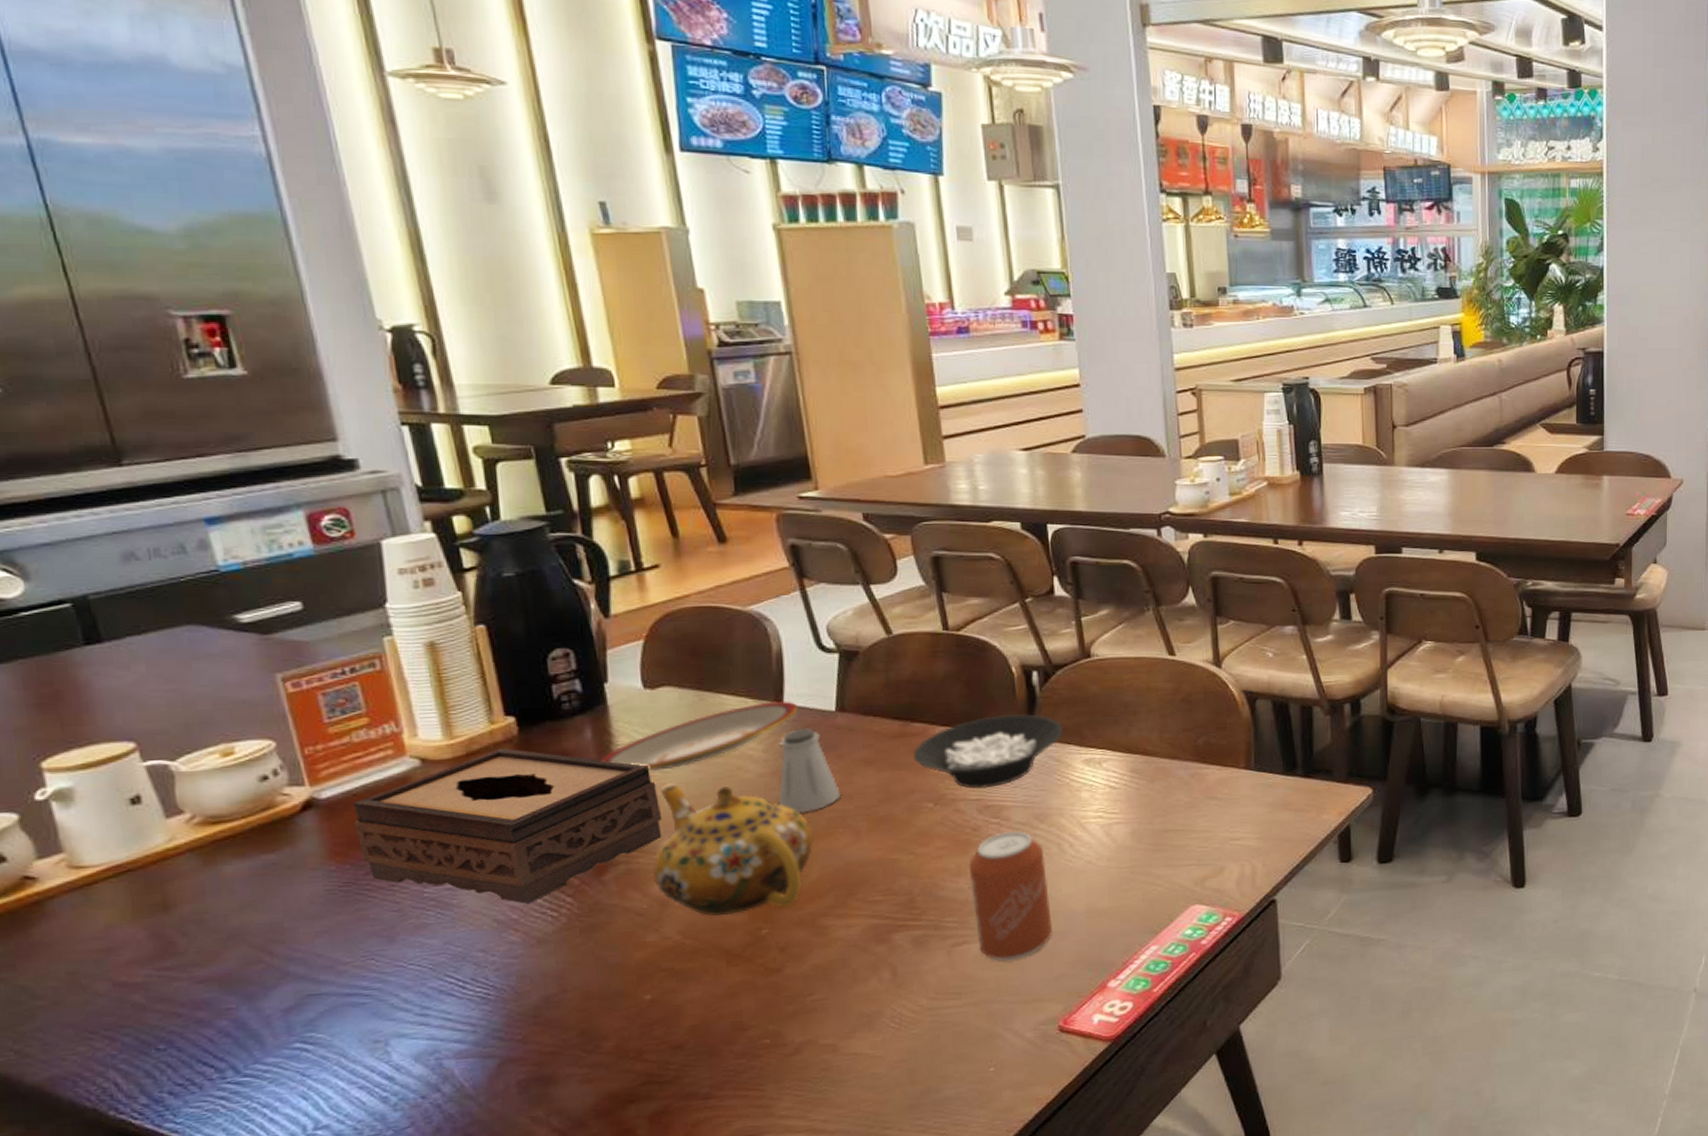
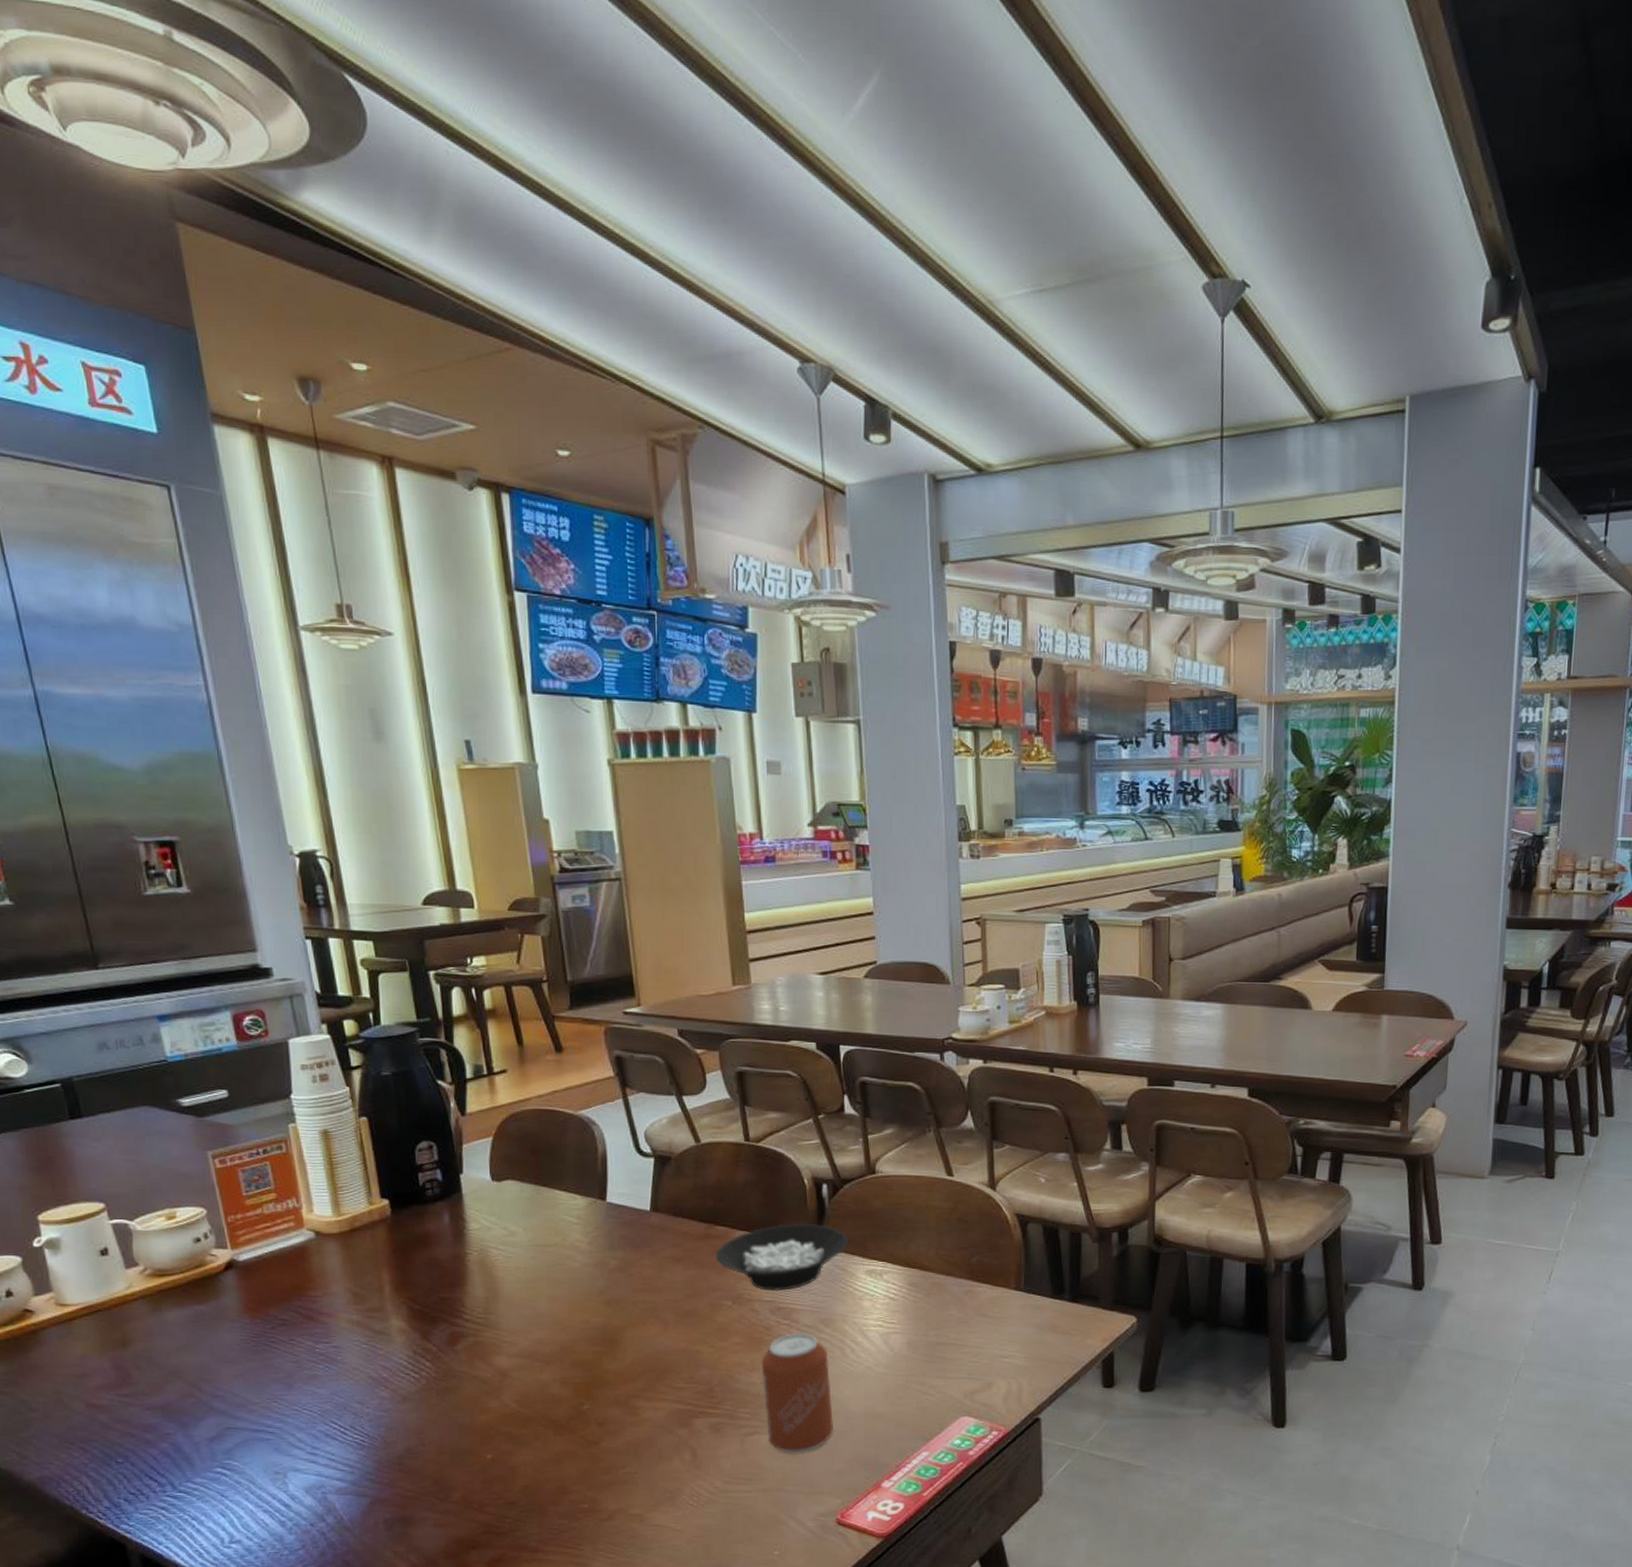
tissue box: present [353,748,662,904] -> none [264,1226,504,1365]
plate: present [600,701,799,771] -> none [456,1199,619,1255]
teapot: present [652,784,814,916] -> none [495,1268,629,1389]
saltshaker: present [779,728,841,814] -> none [601,1225,652,1302]

